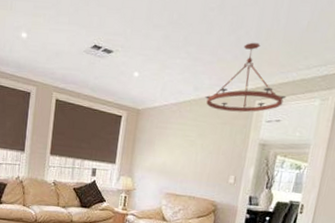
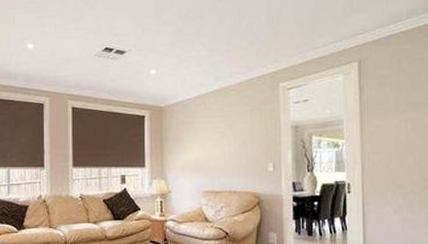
chandelier: present [205,42,287,113] -> none [227,27,309,97]

